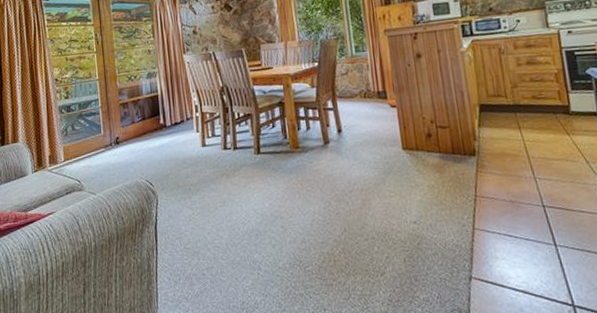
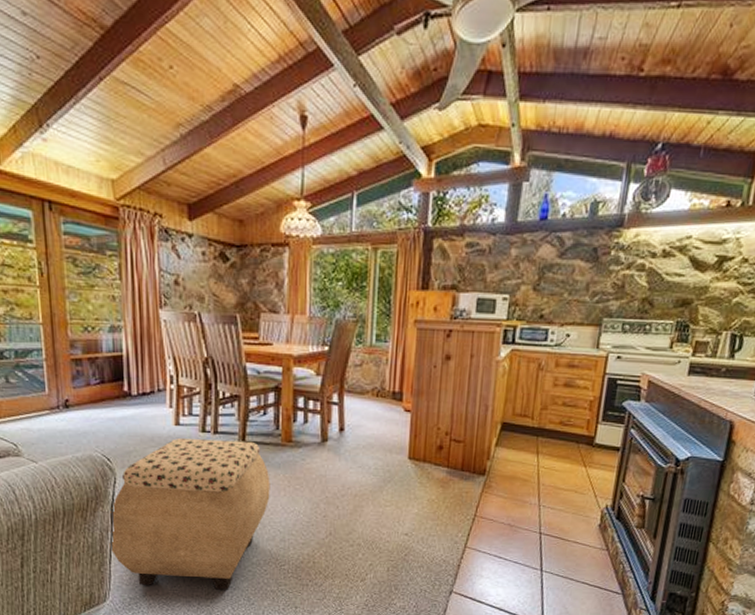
ottoman: none [154,152,287,300] -> present [109,438,270,590]

